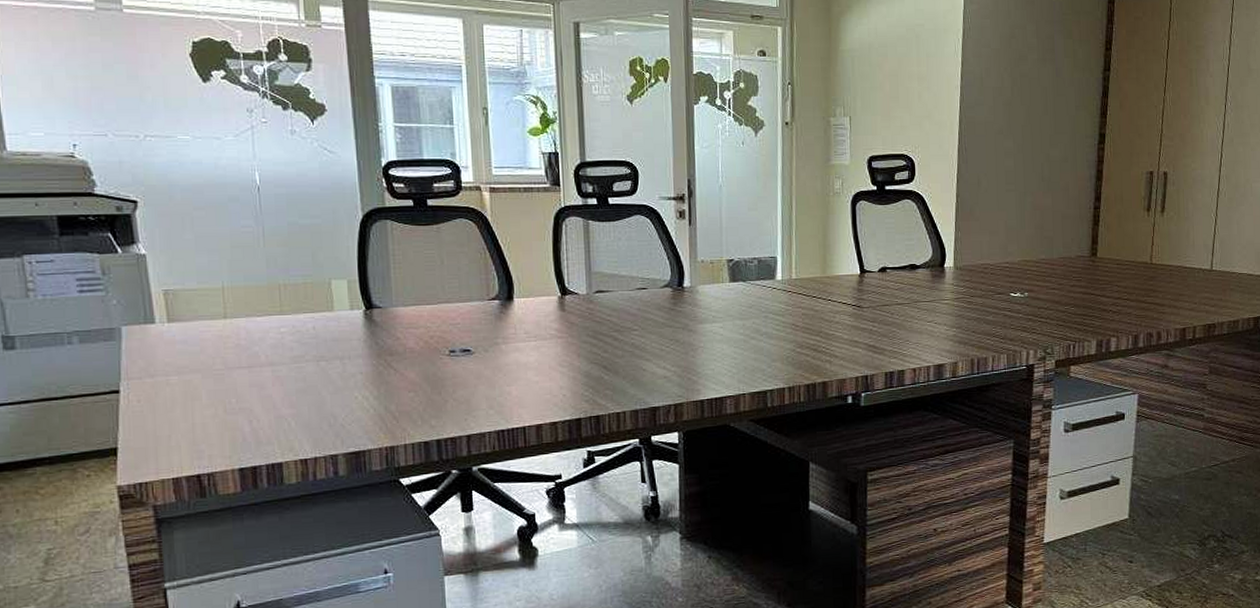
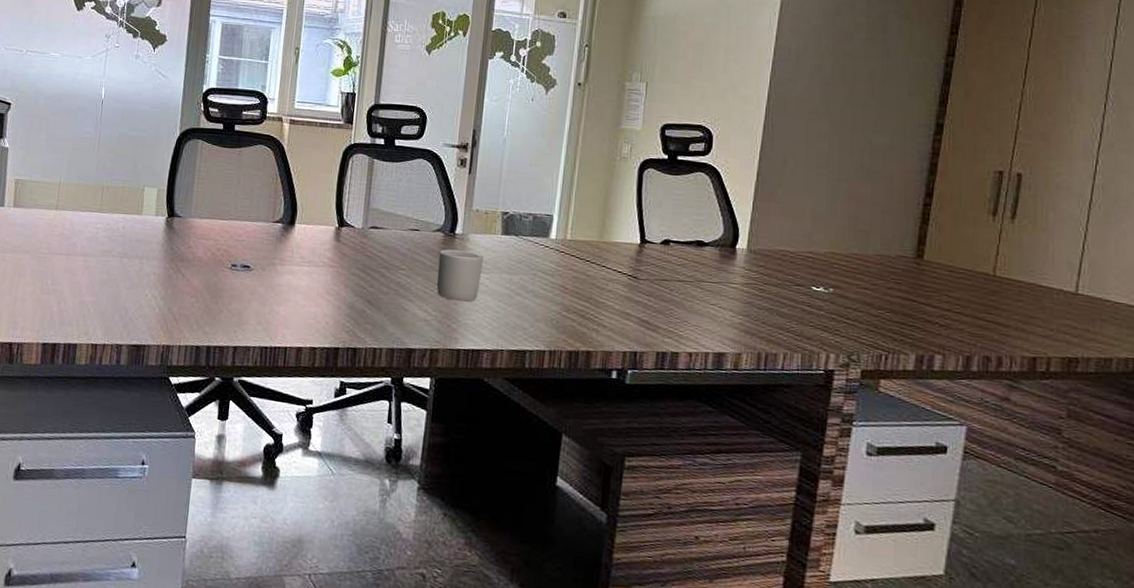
mug: none [670,303,715,353] -> present [437,249,483,302]

